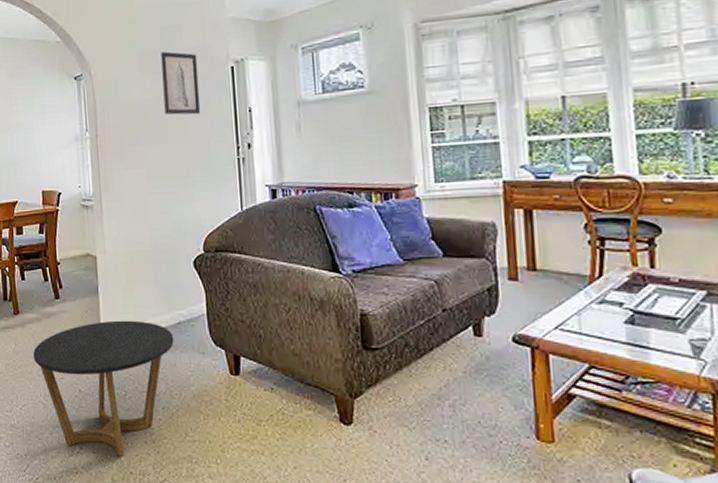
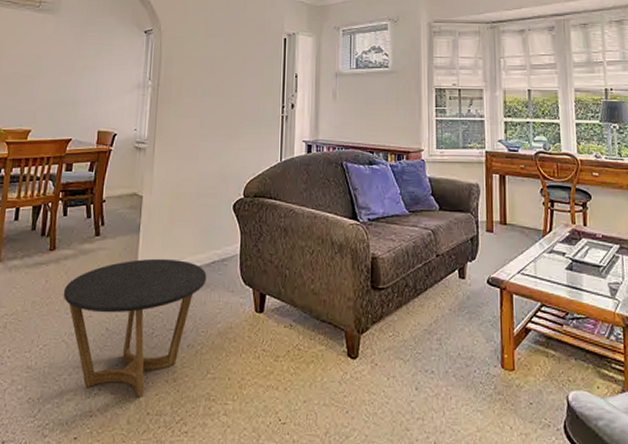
wall art: present [161,51,201,115] -> none [223,19,257,75]

